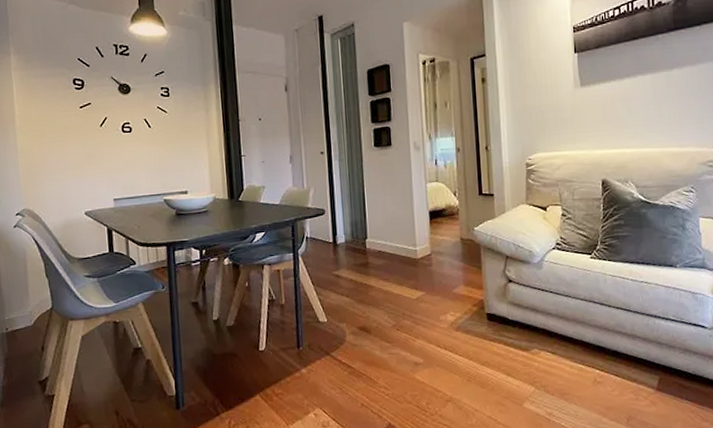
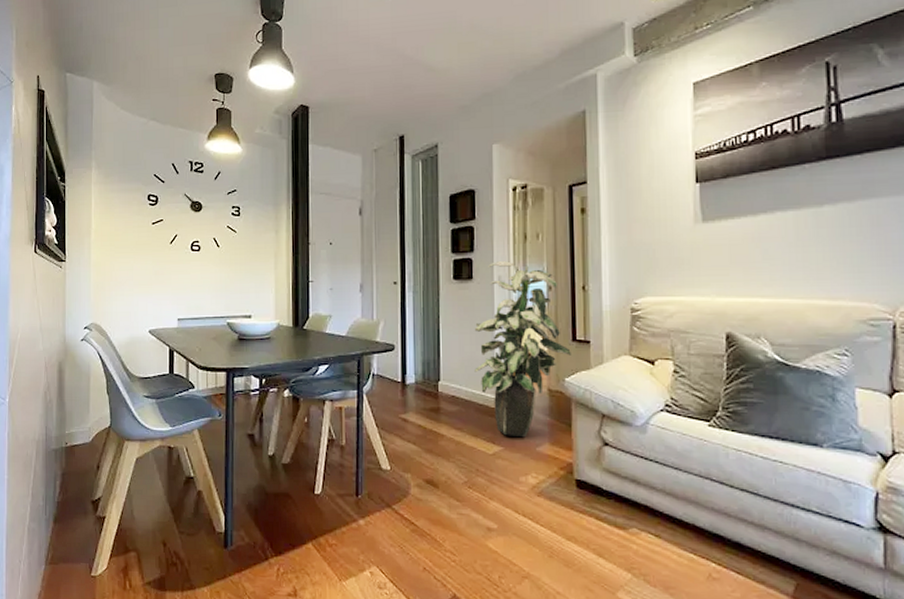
indoor plant: none [395,128,478,282] -> present [475,261,571,438]

